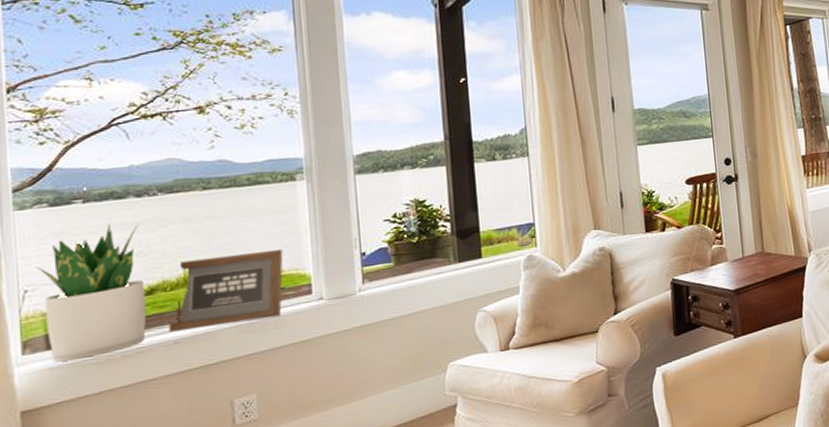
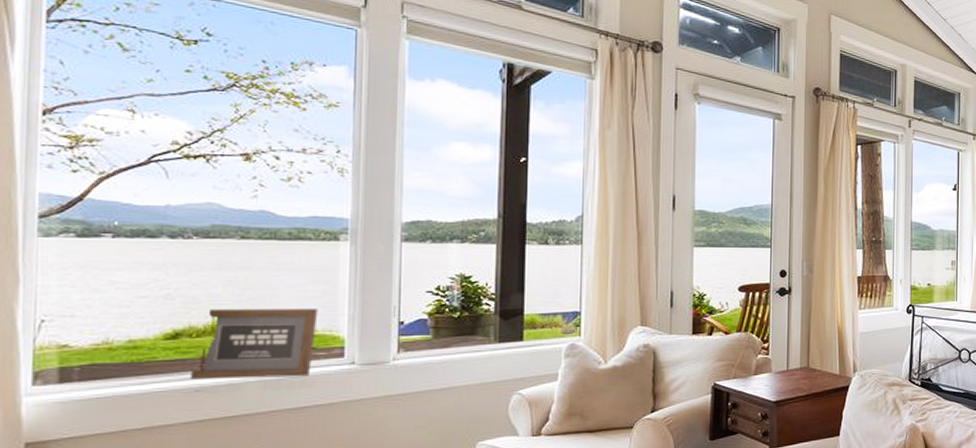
planter: present [35,222,147,363] -> none [55,262,170,398]

